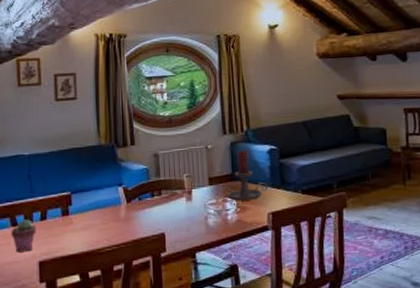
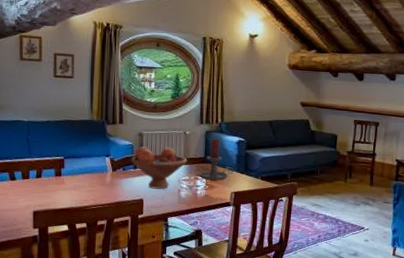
potted succulent: present [11,219,37,252] -> none [10,175,33,202]
fruit bowl: none [147,166,212,219] -> present [131,146,187,189]

